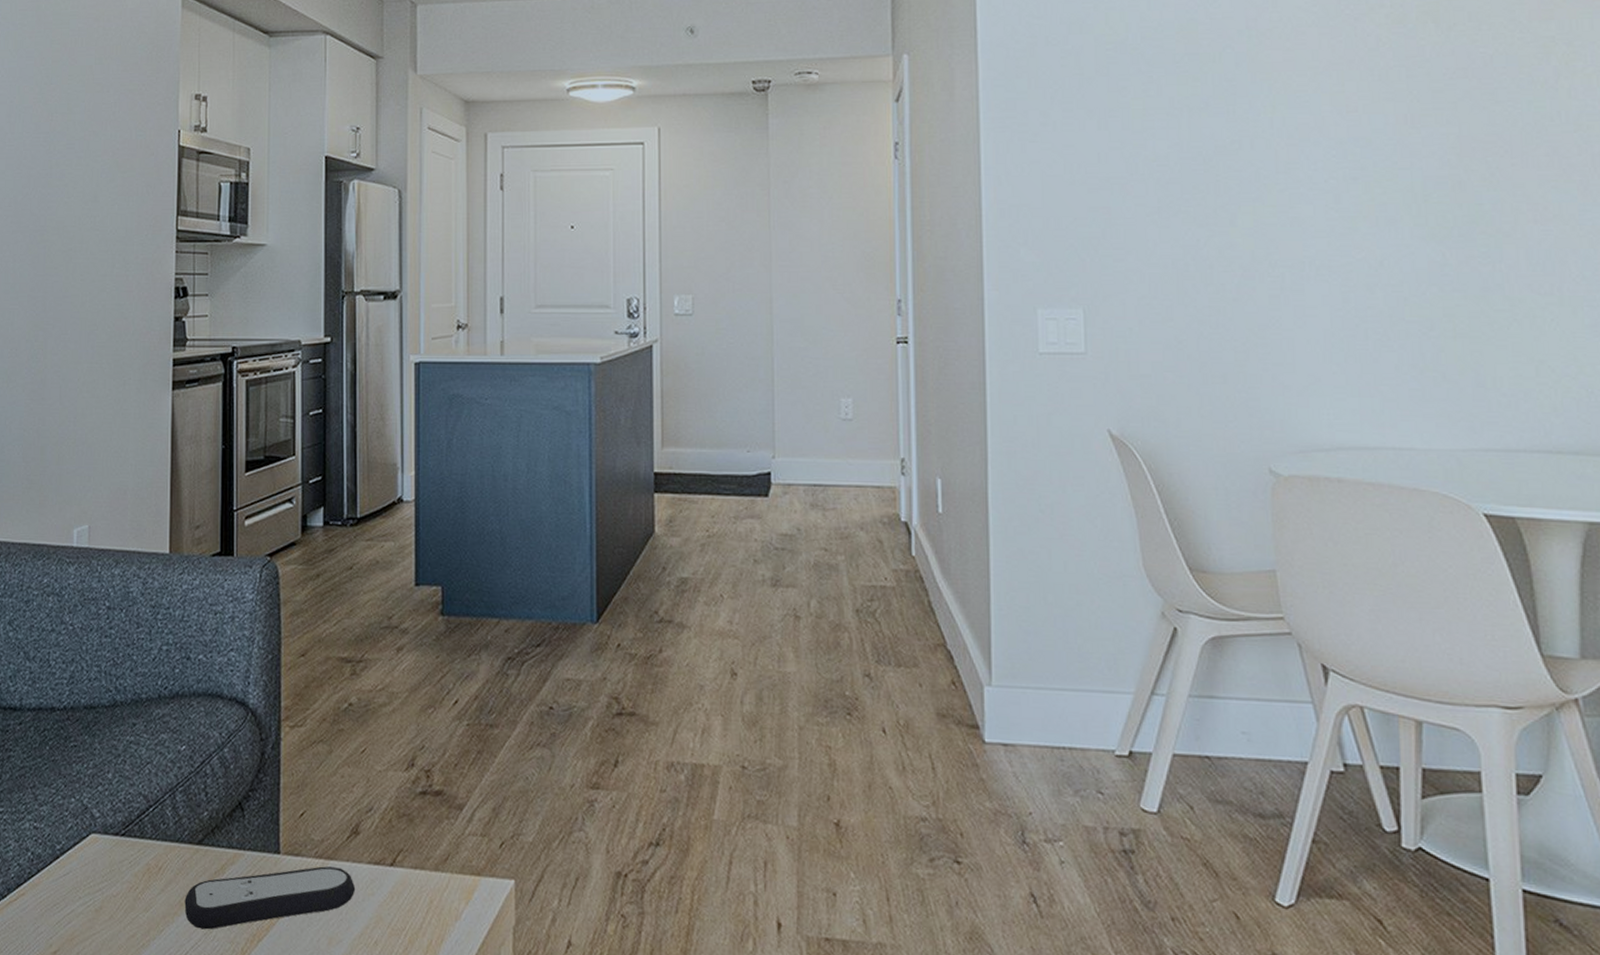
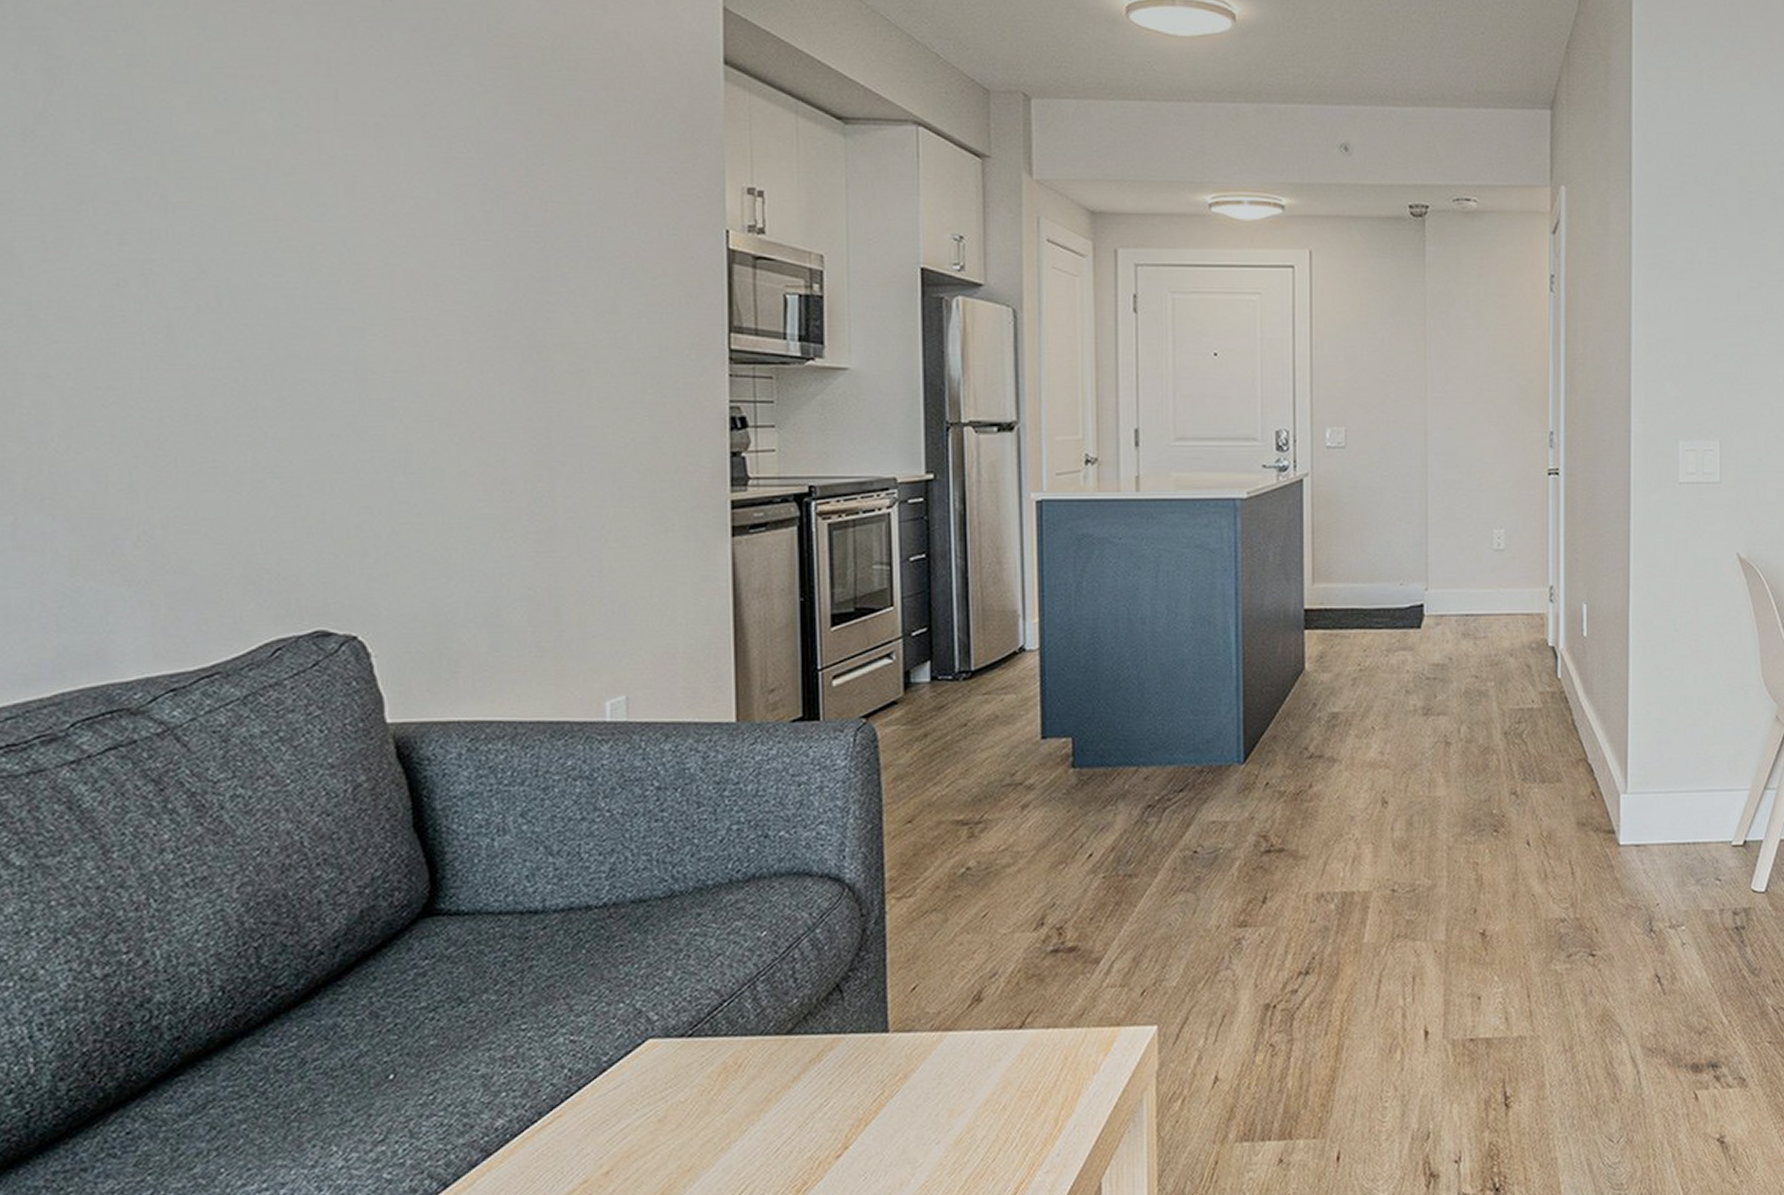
remote control: present [184,866,356,930] -> none [772,1038,980,1123]

